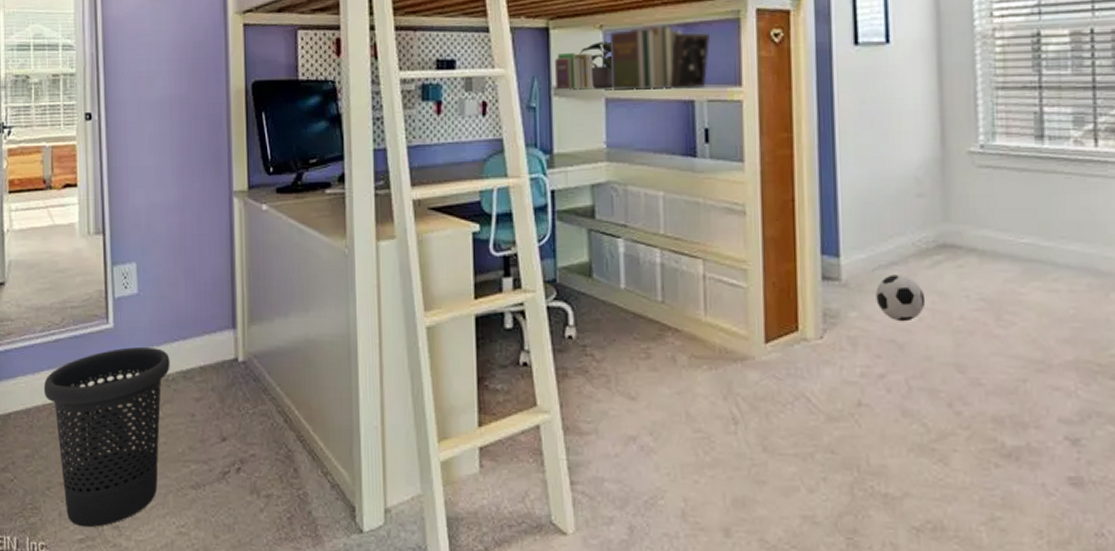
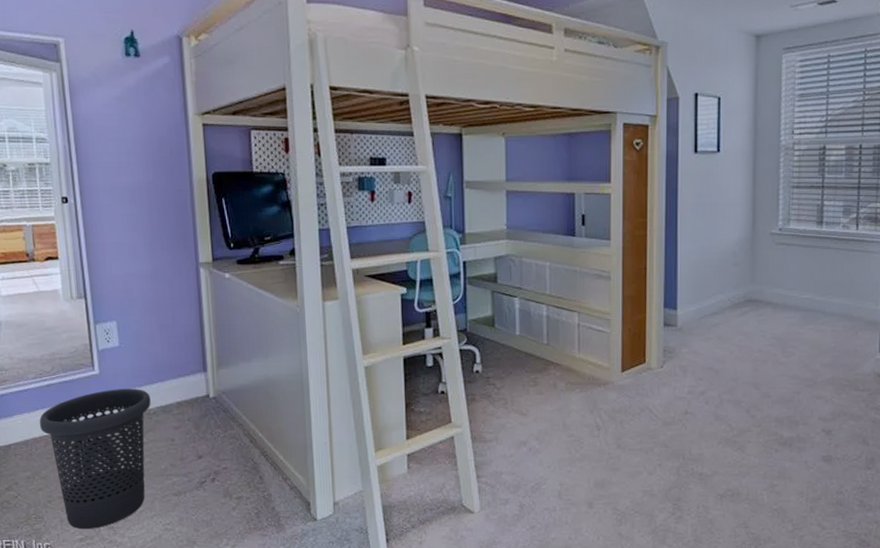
books: present [555,53,594,90] -> none [467,154,497,184]
potted plant: present [579,41,614,89] -> none [486,146,513,183]
books: present [609,26,682,91] -> none [510,134,567,185]
picture frame: present [669,31,710,89] -> none [556,140,587,184]
soccer ball: present [876,275,926,322] -> none [701,321,735,355]

